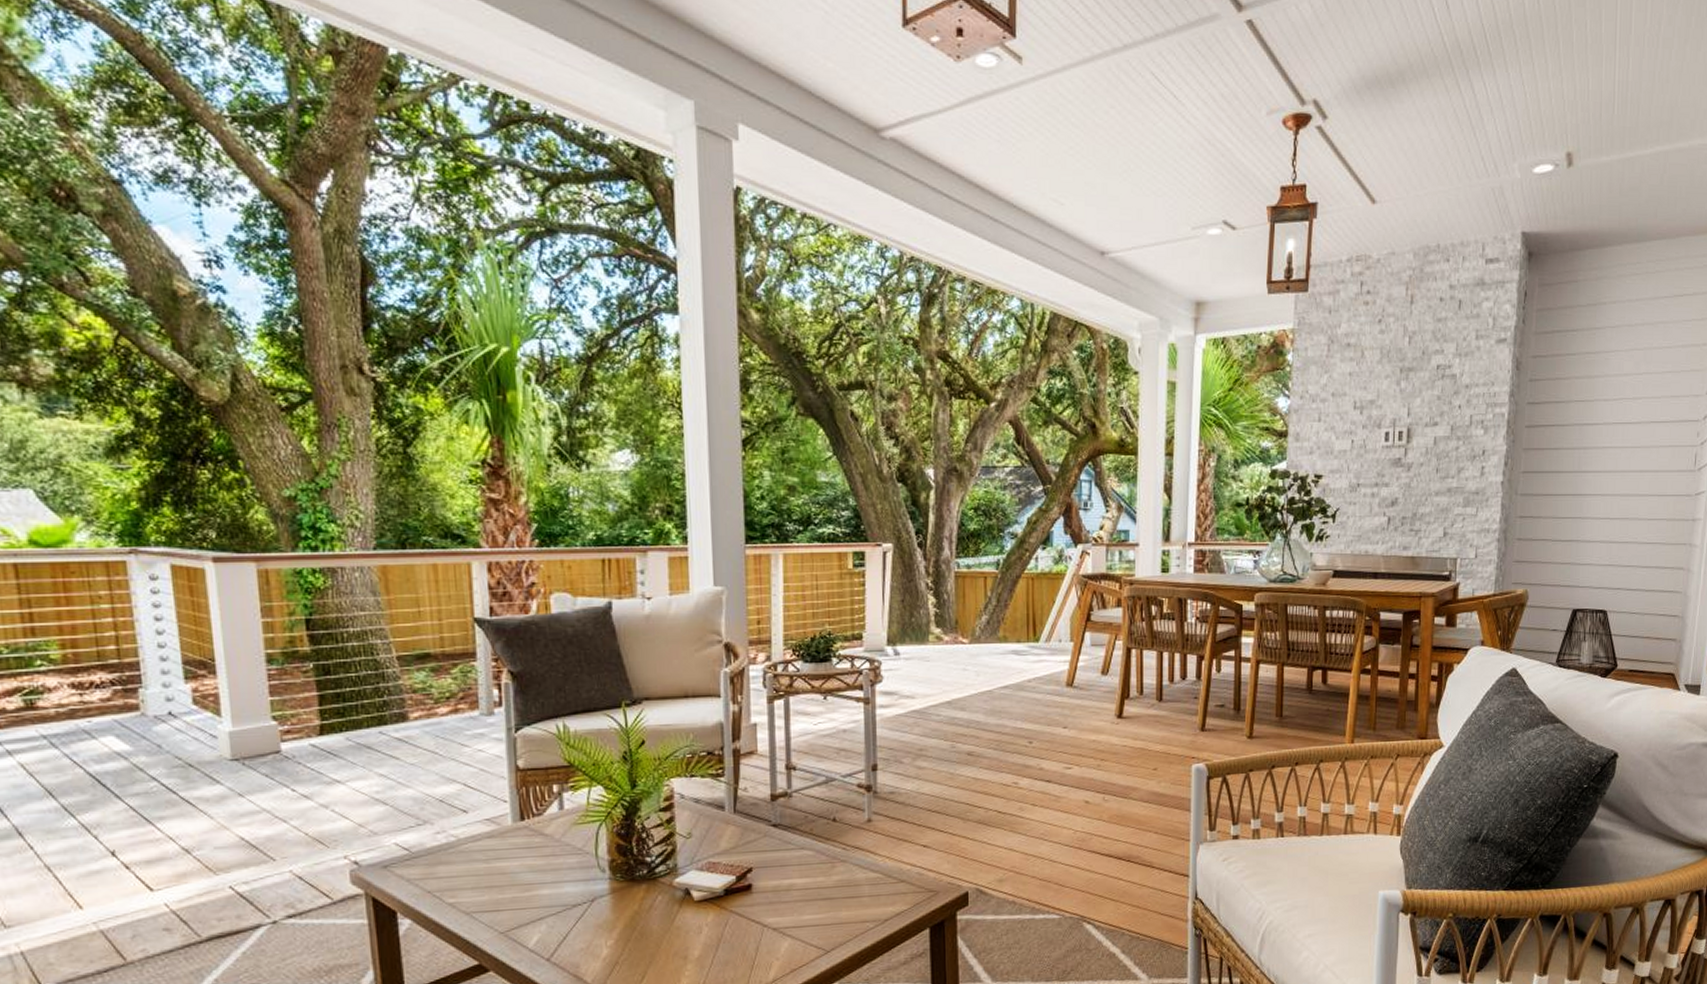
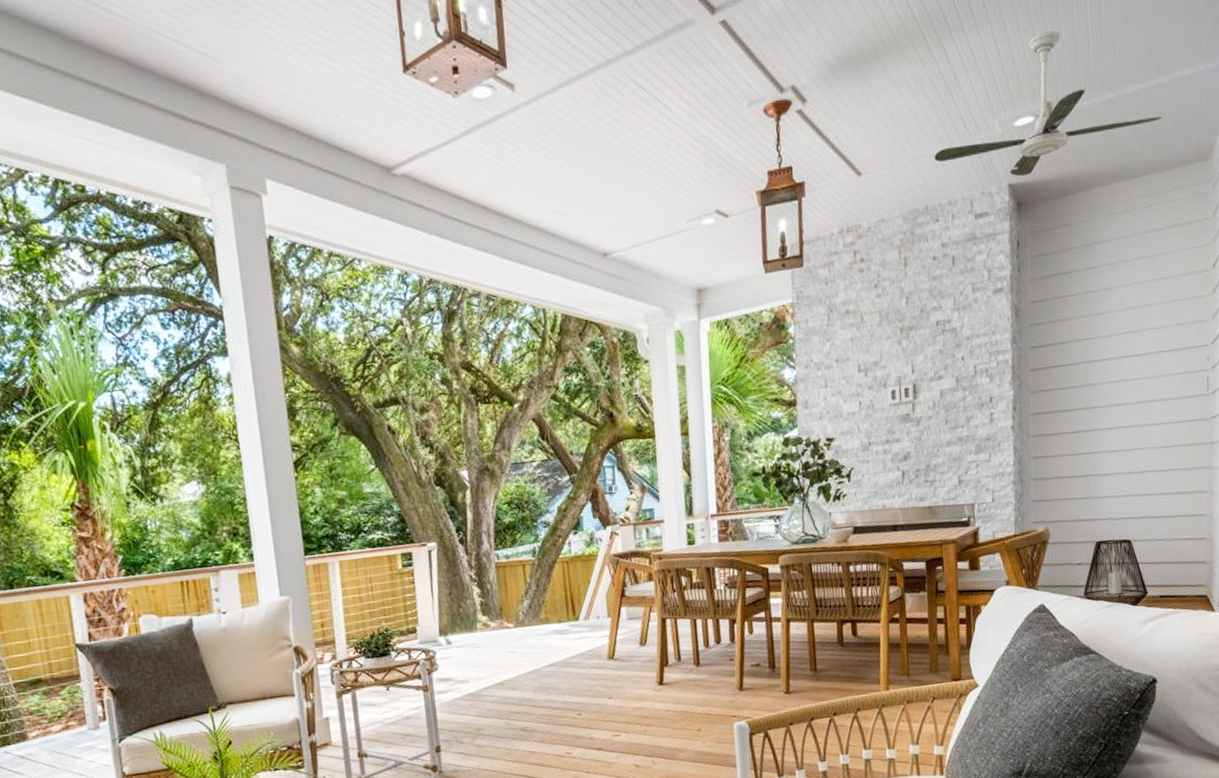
ceiling fan: none [1451,79,1677,226] -> present [934,30,1162,177]

